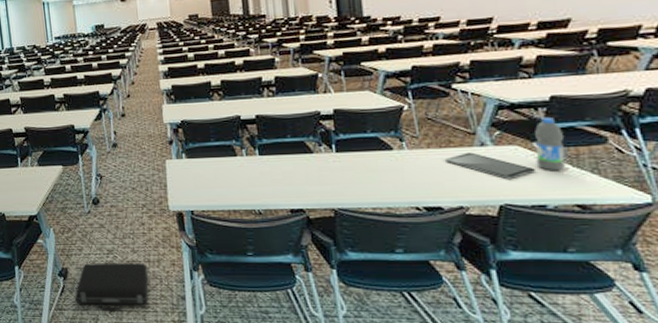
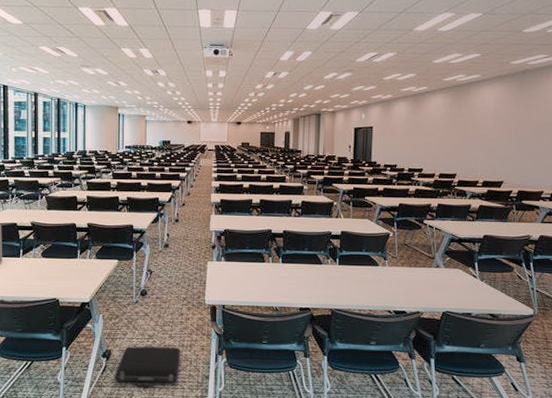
tablet: present [444,152,537,179] -> none [411,272,469,293]
water bottle: present [535,116,565,171] -> none [469,249,489,289]

